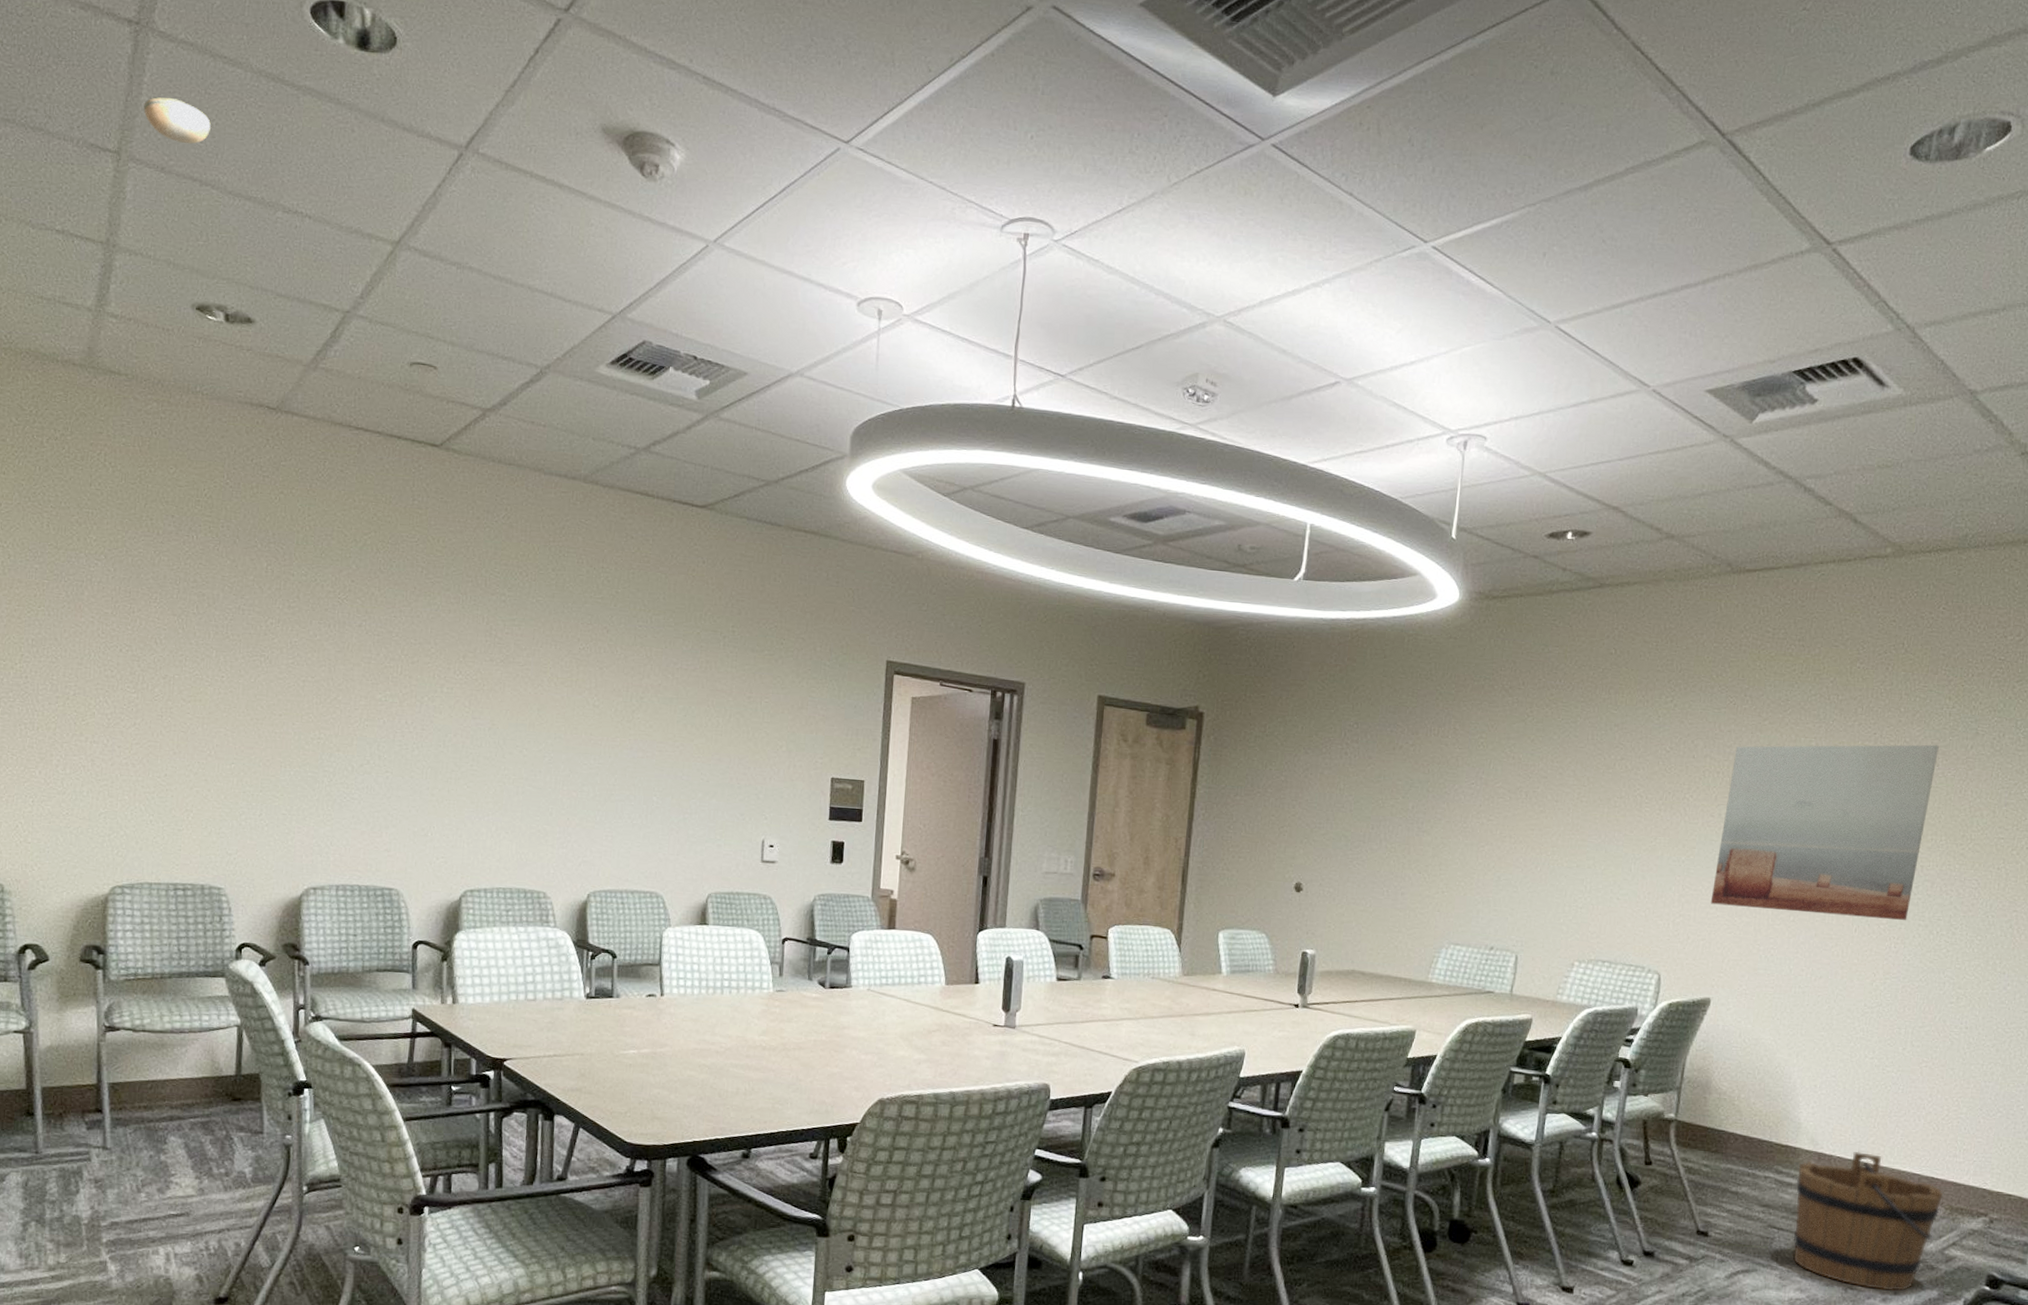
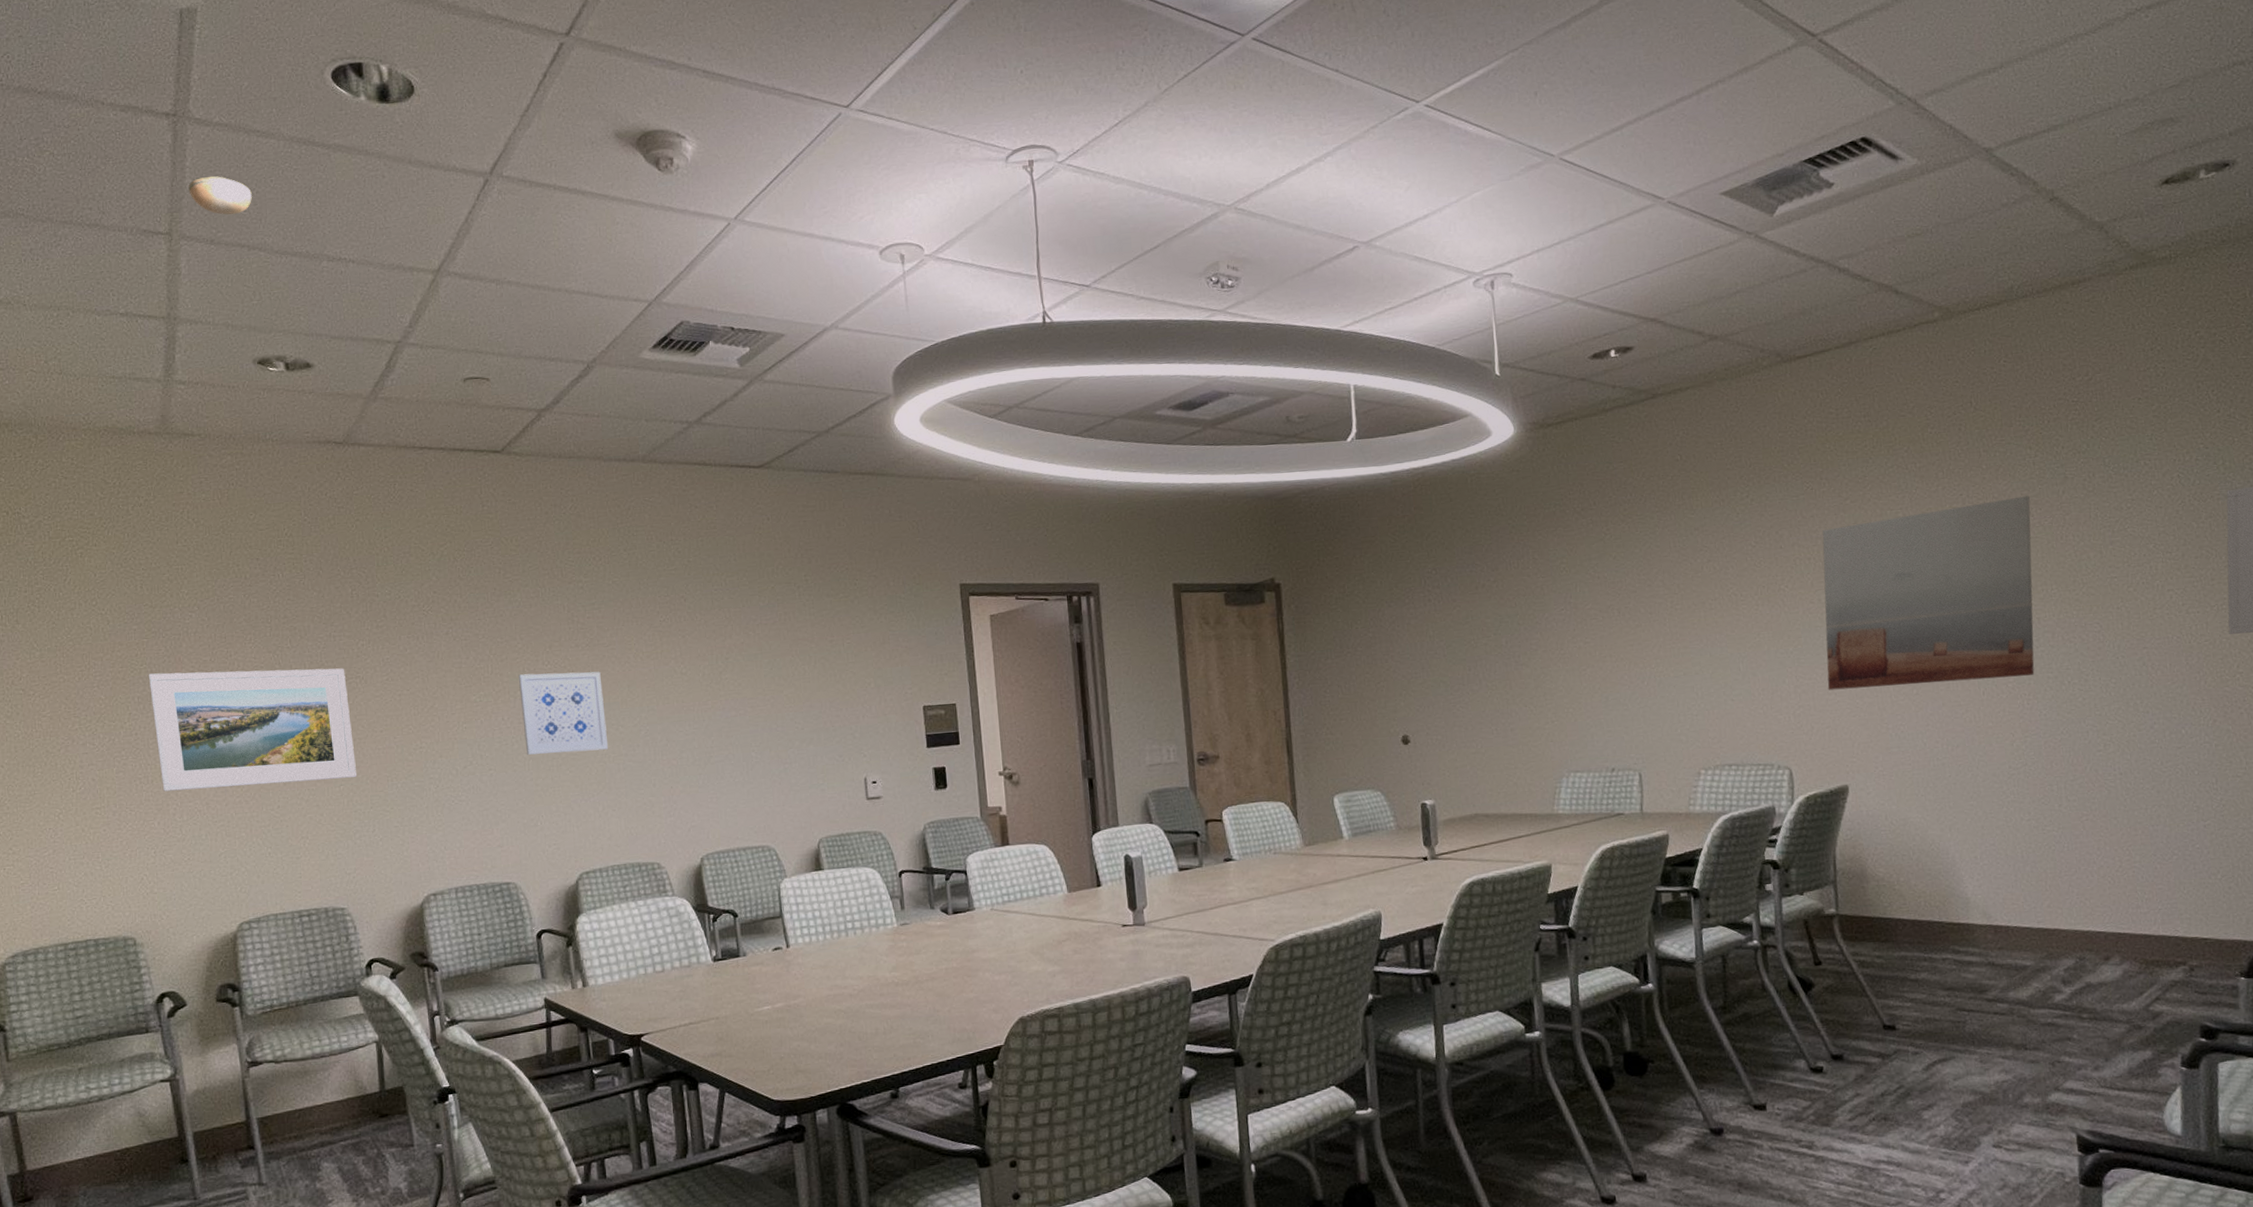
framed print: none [45,617,251,757] -> present [148,668,358,792]
wall art: none [426,680,512,770] -> present [519,671,609,755]
bucket: present [1793,1151,1943,1291] -> none [1976,917,2135,1059]

